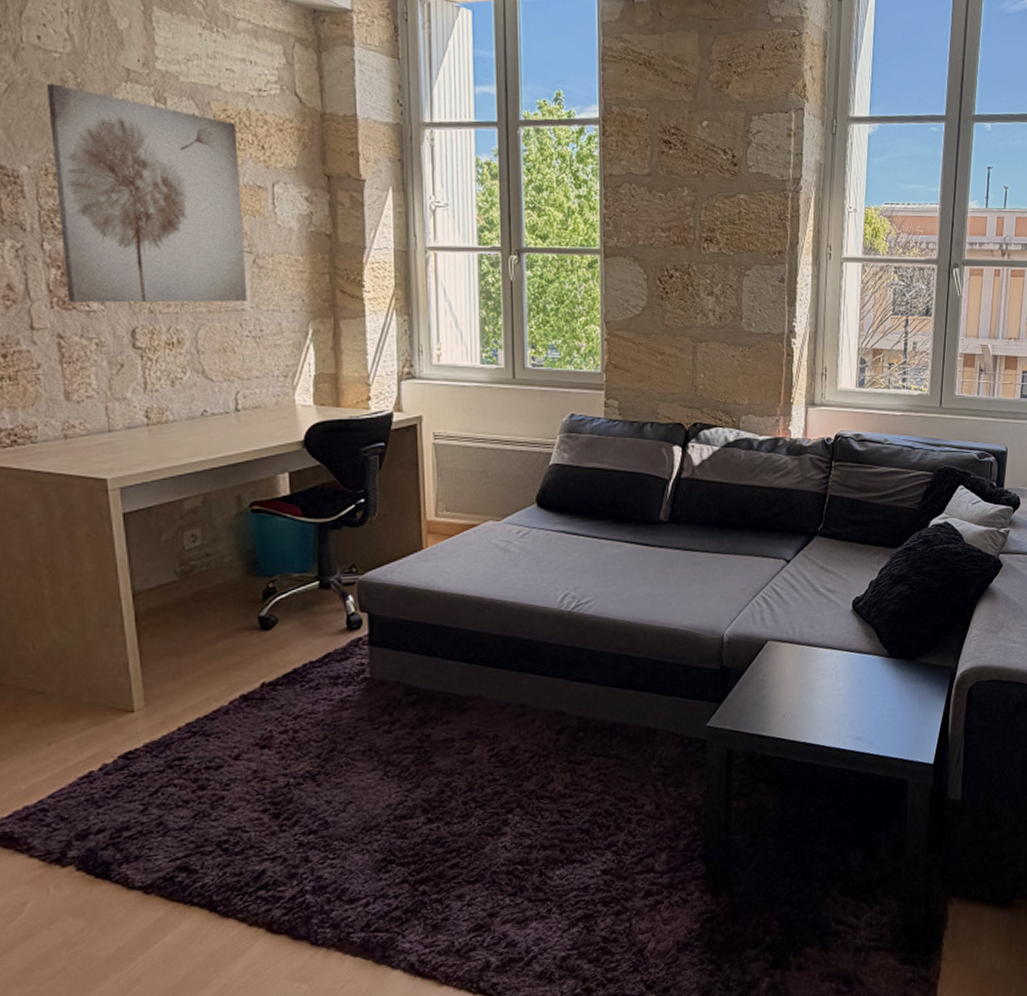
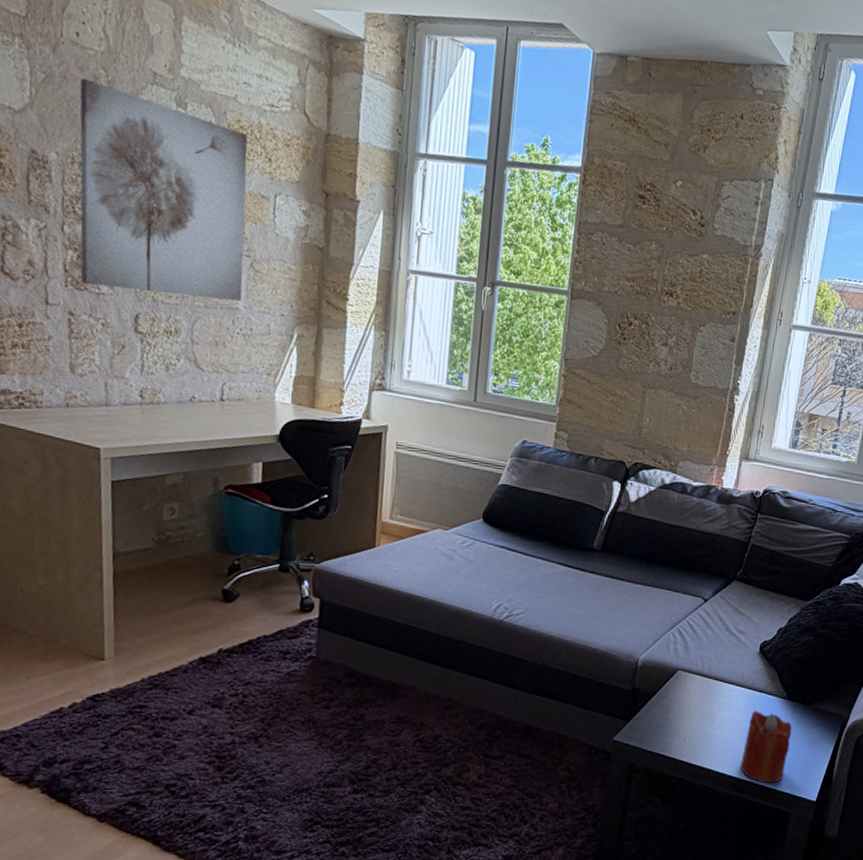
candle: none [847,673,898,752] -> present [740,710,793,784]

